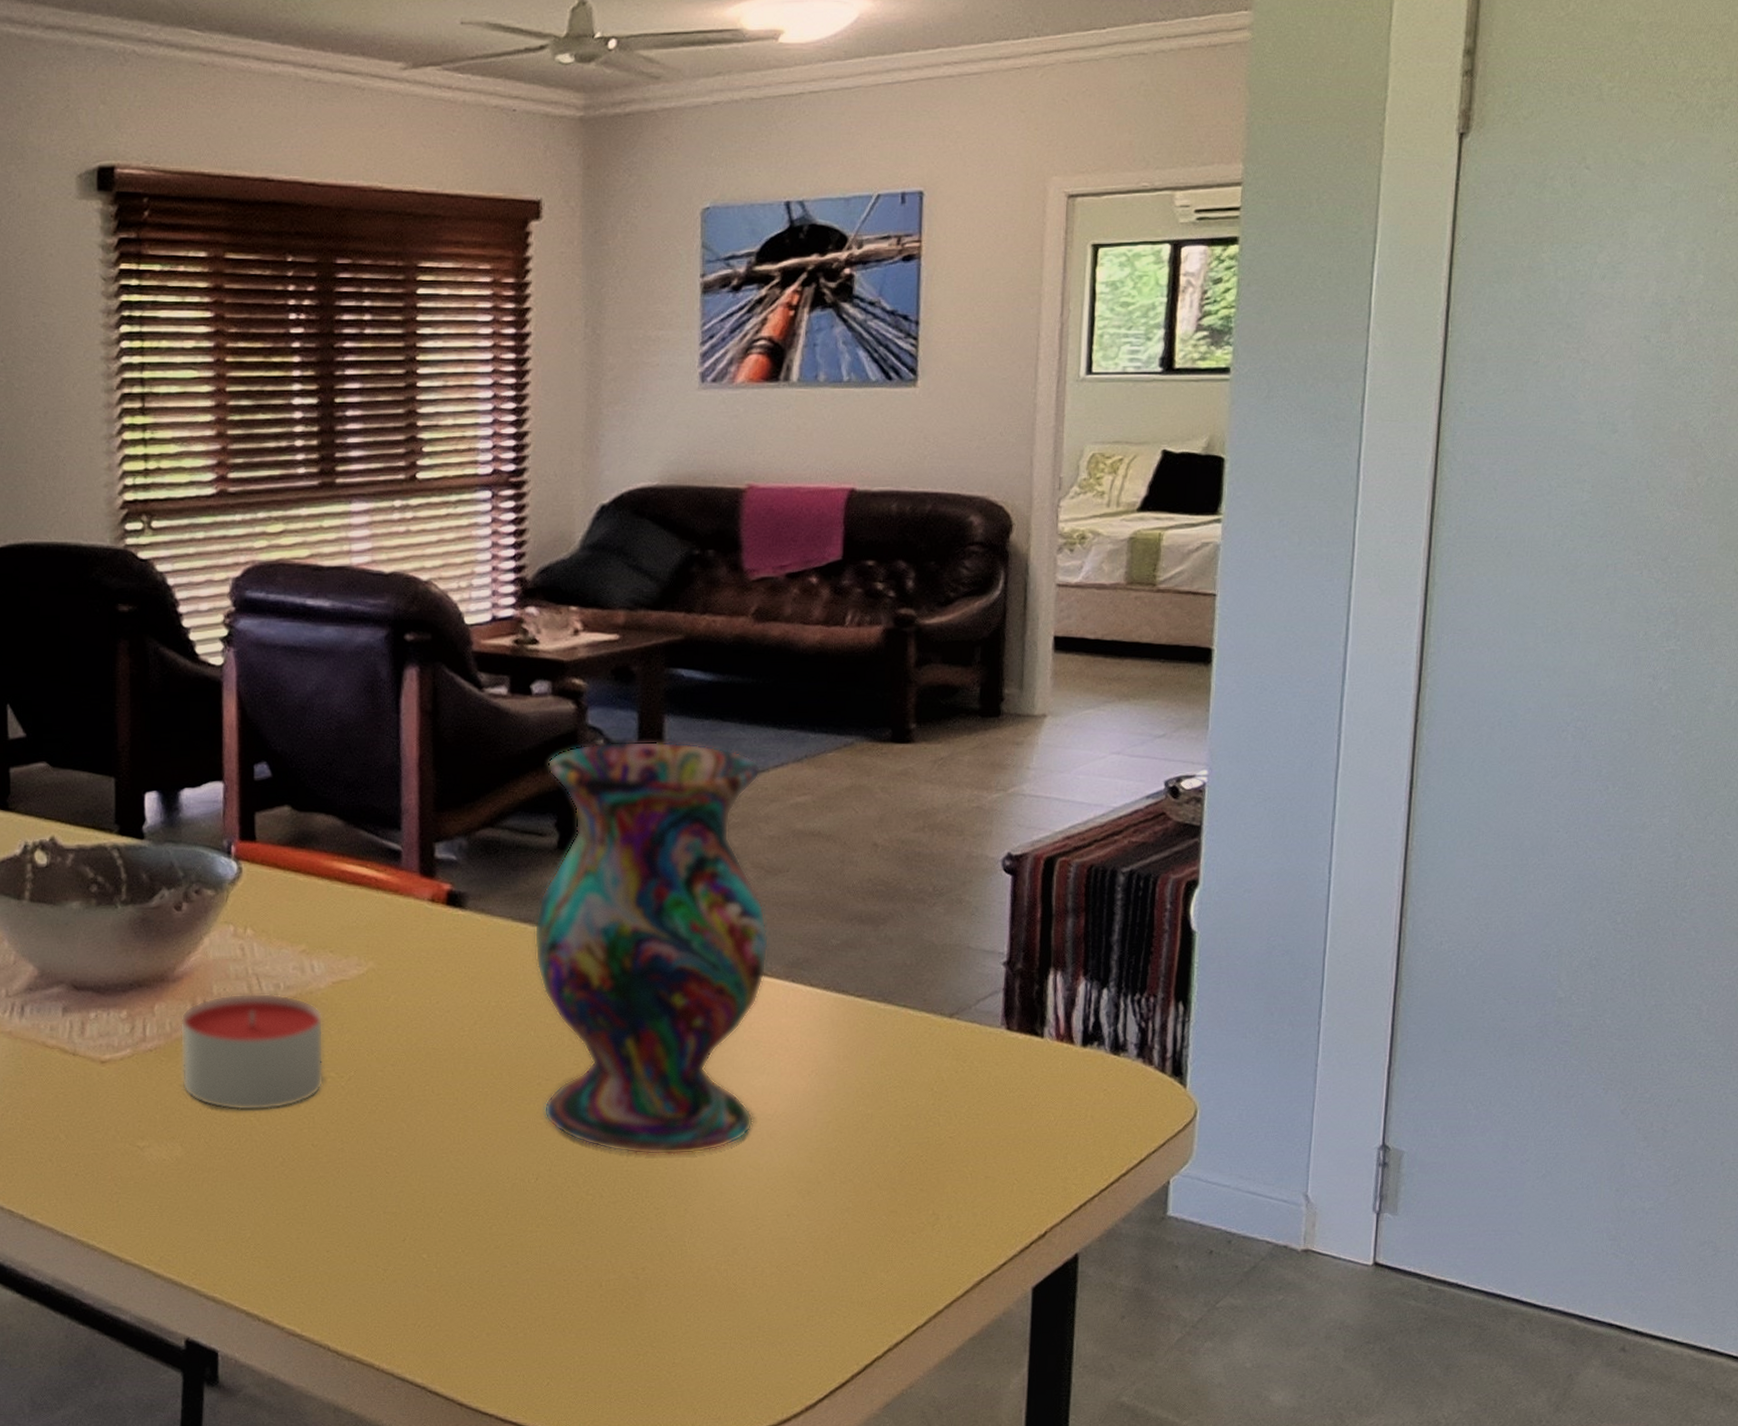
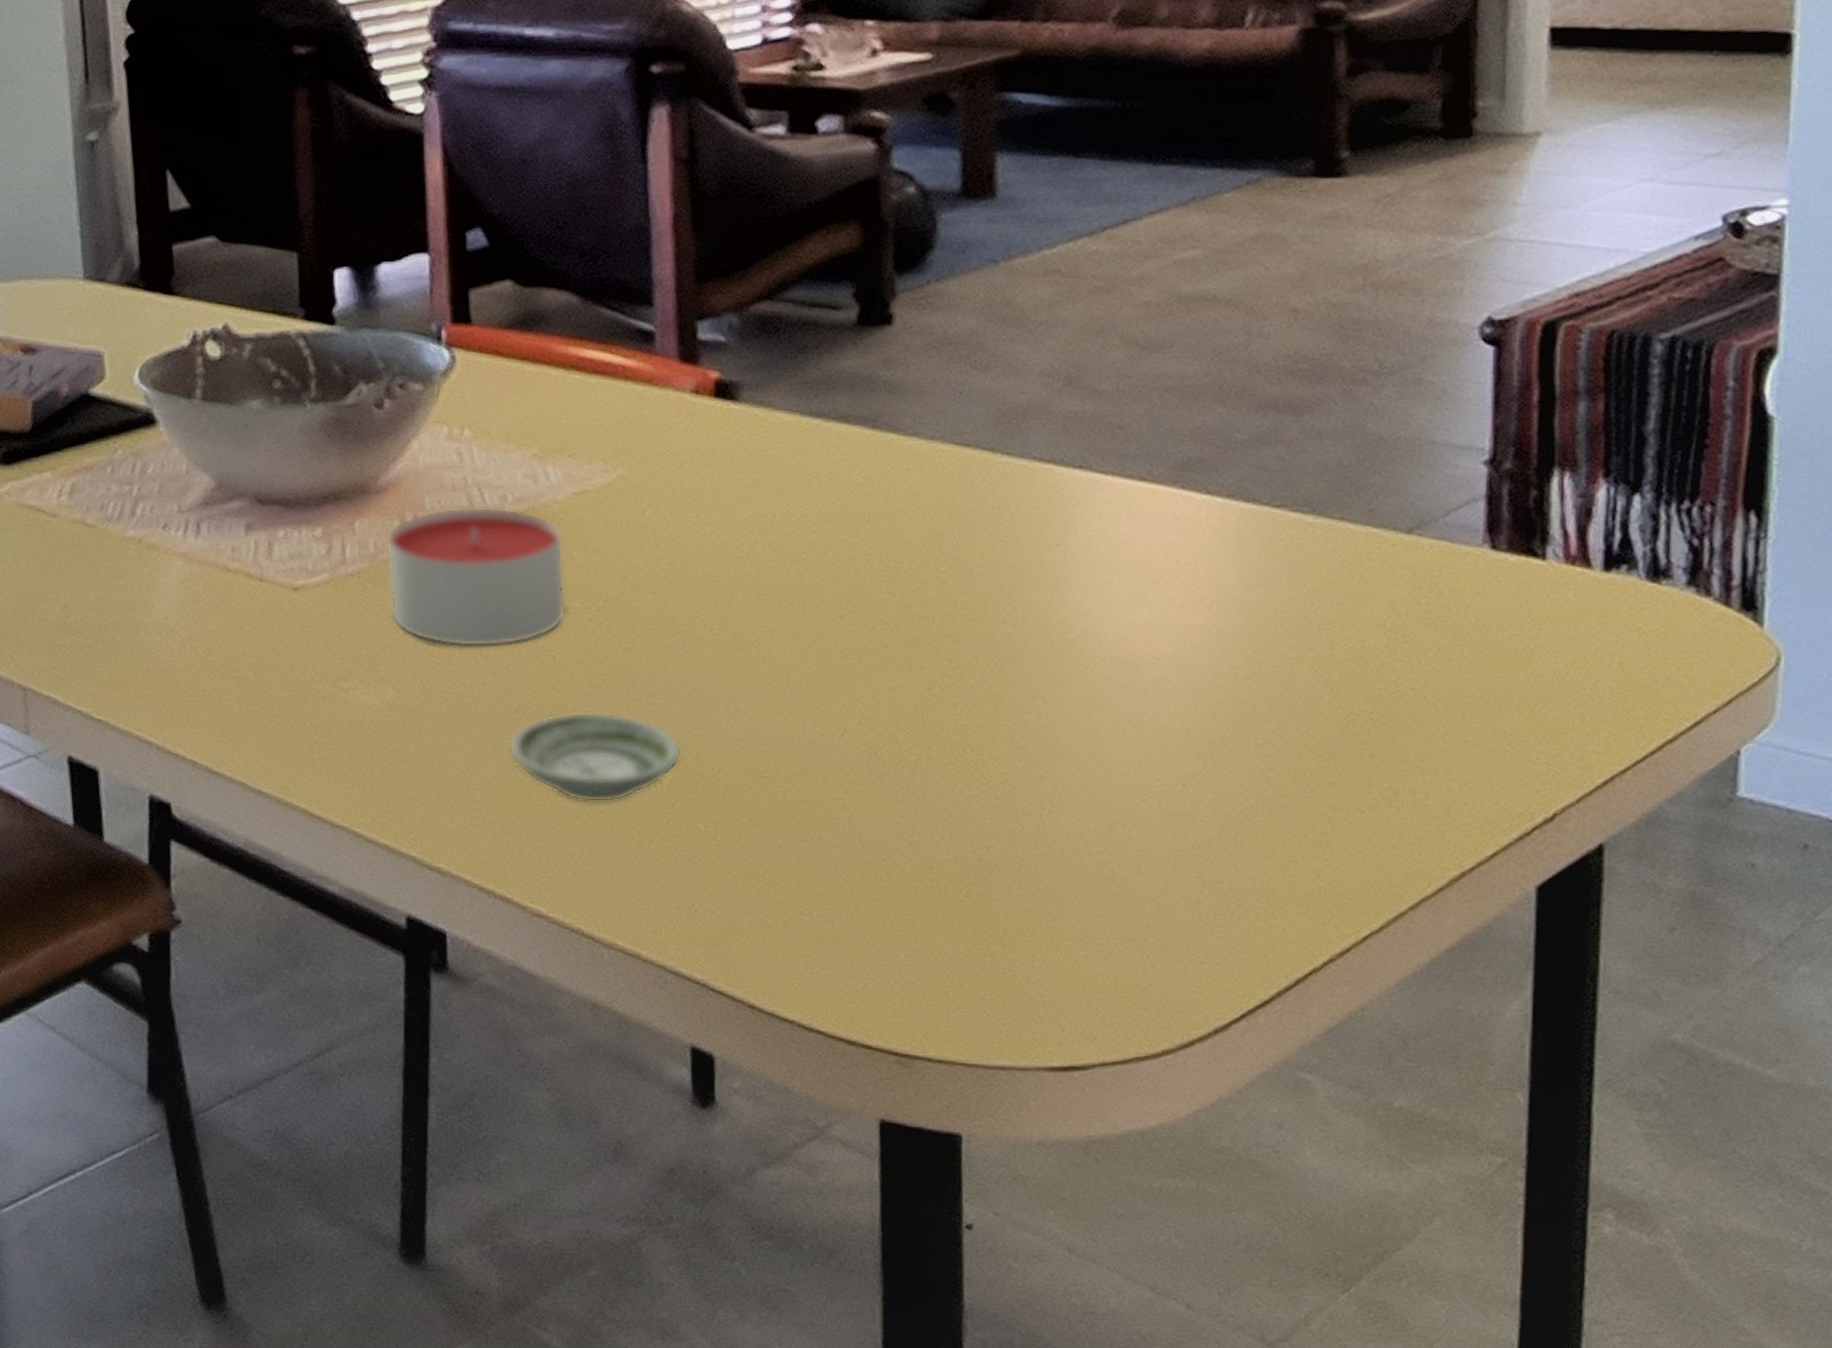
saucer: none [274,1163,412,1239] -> present [508,711,682,803]
vase: present [534,741,769,1155] -> none [830,186,1148,707]

